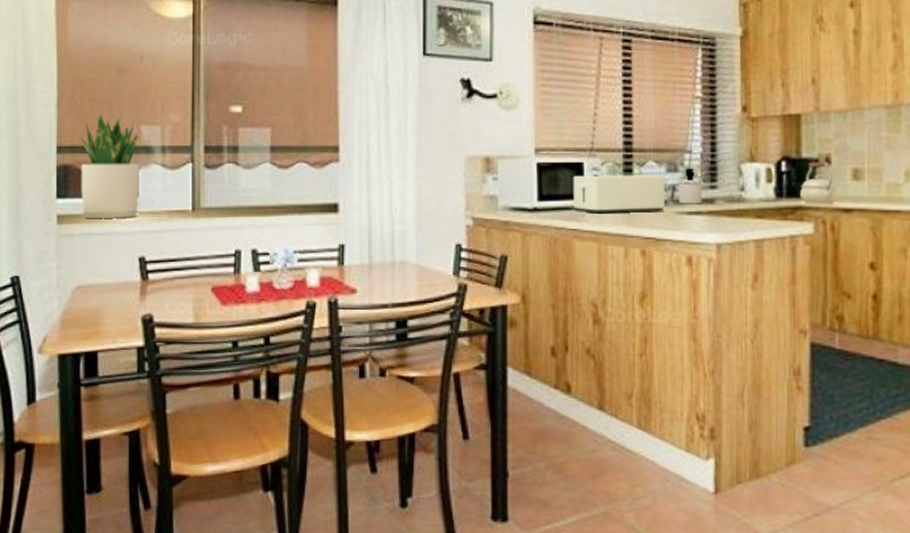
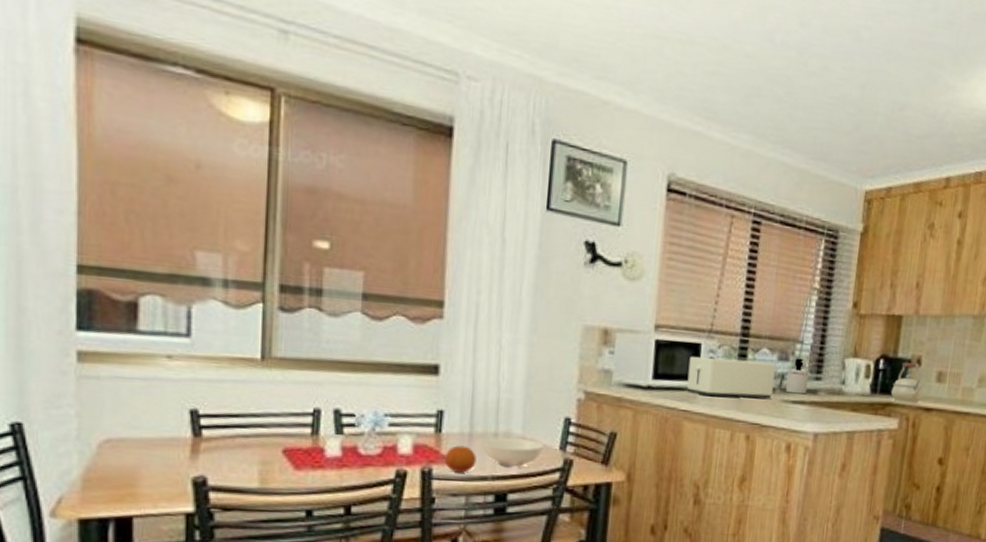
planter: present [80,112,139,220] -> none [111,230,194,362]
fruit: none [349,276,377,302] -> present [445,445,477,473]
bowl: none [381,267,439,294] -> present [482,438,545,468]

